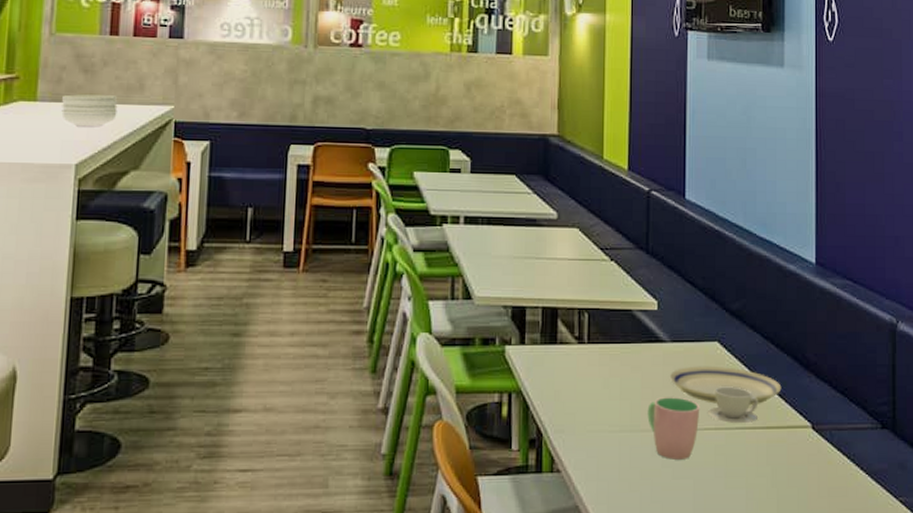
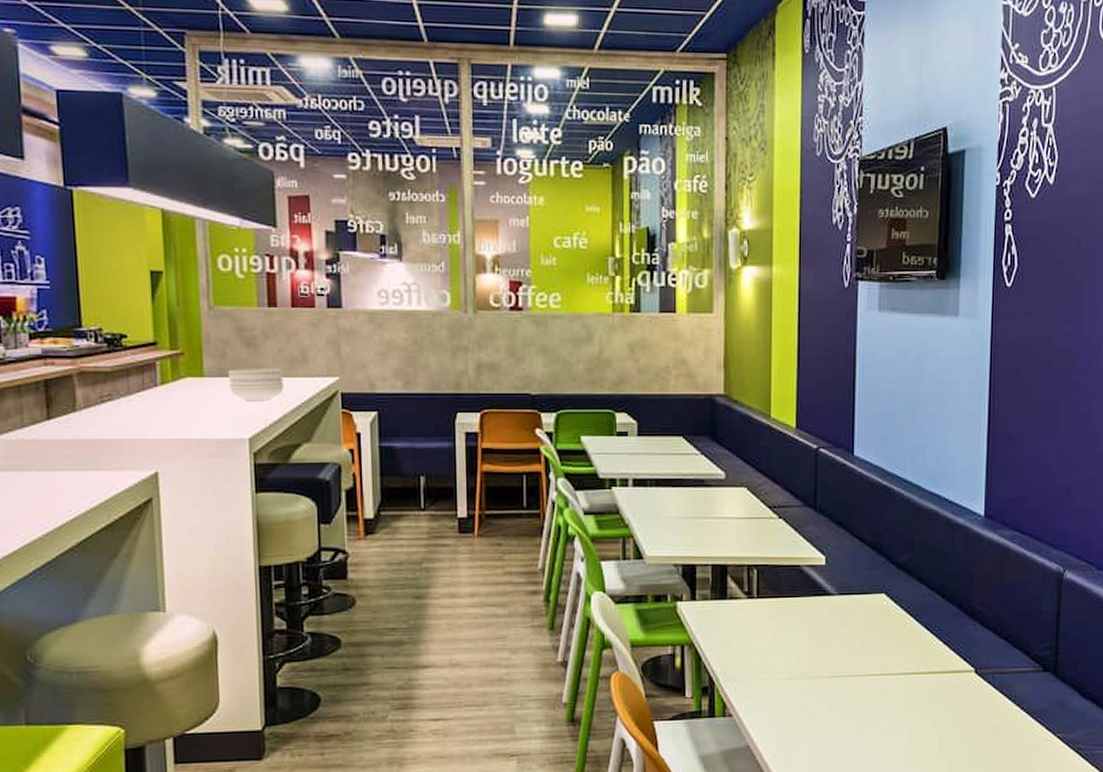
cup: present [647,397,700,460] -> none [815,646,867,703]
plate: present [670,366,782,406] -> none [838,616,947,653]
teacup: present [707,386,759,424] -> none [873,635,924,670]

